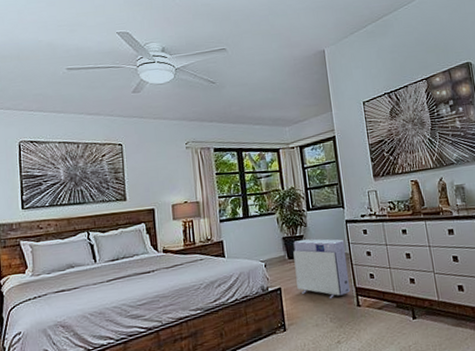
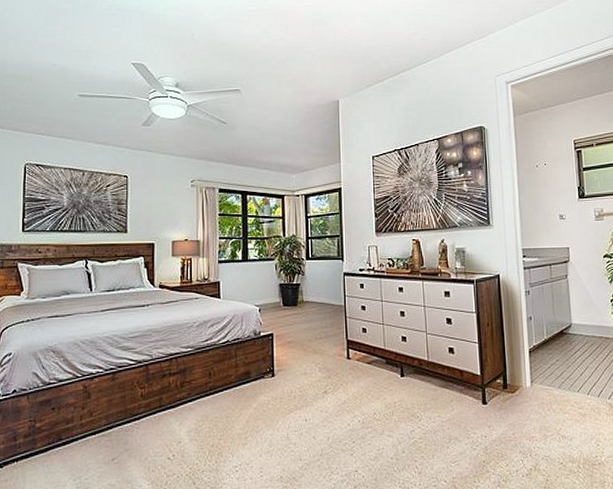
air purifier: present [293,239,351,299] -> none [289,288,342,350]

